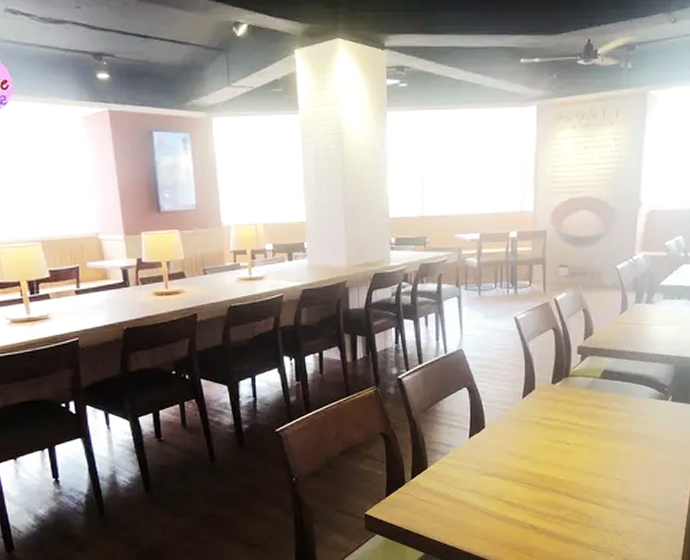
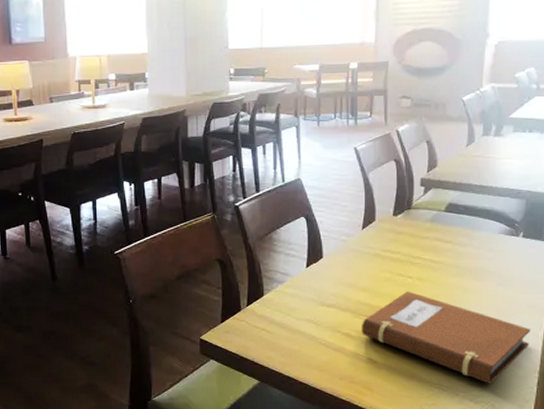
notebook: none [523,457,678,543] -> present [362,291,530,384]

